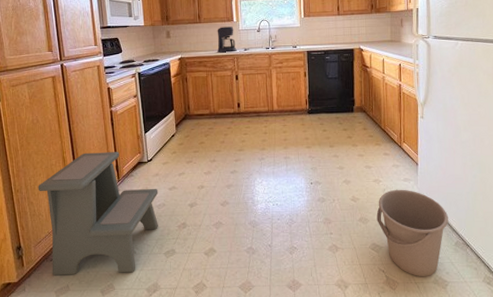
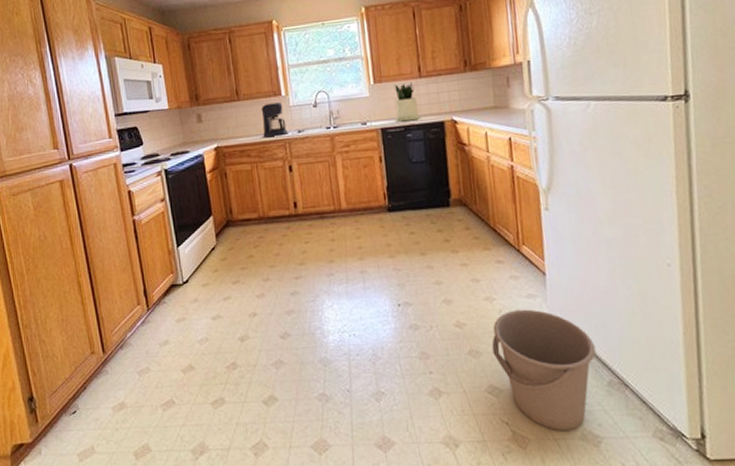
step stool: present [38,152,158,276] -> none [49,272,201,434]
planter: none [318,18,337,47] -> present [394,82,422,122]

